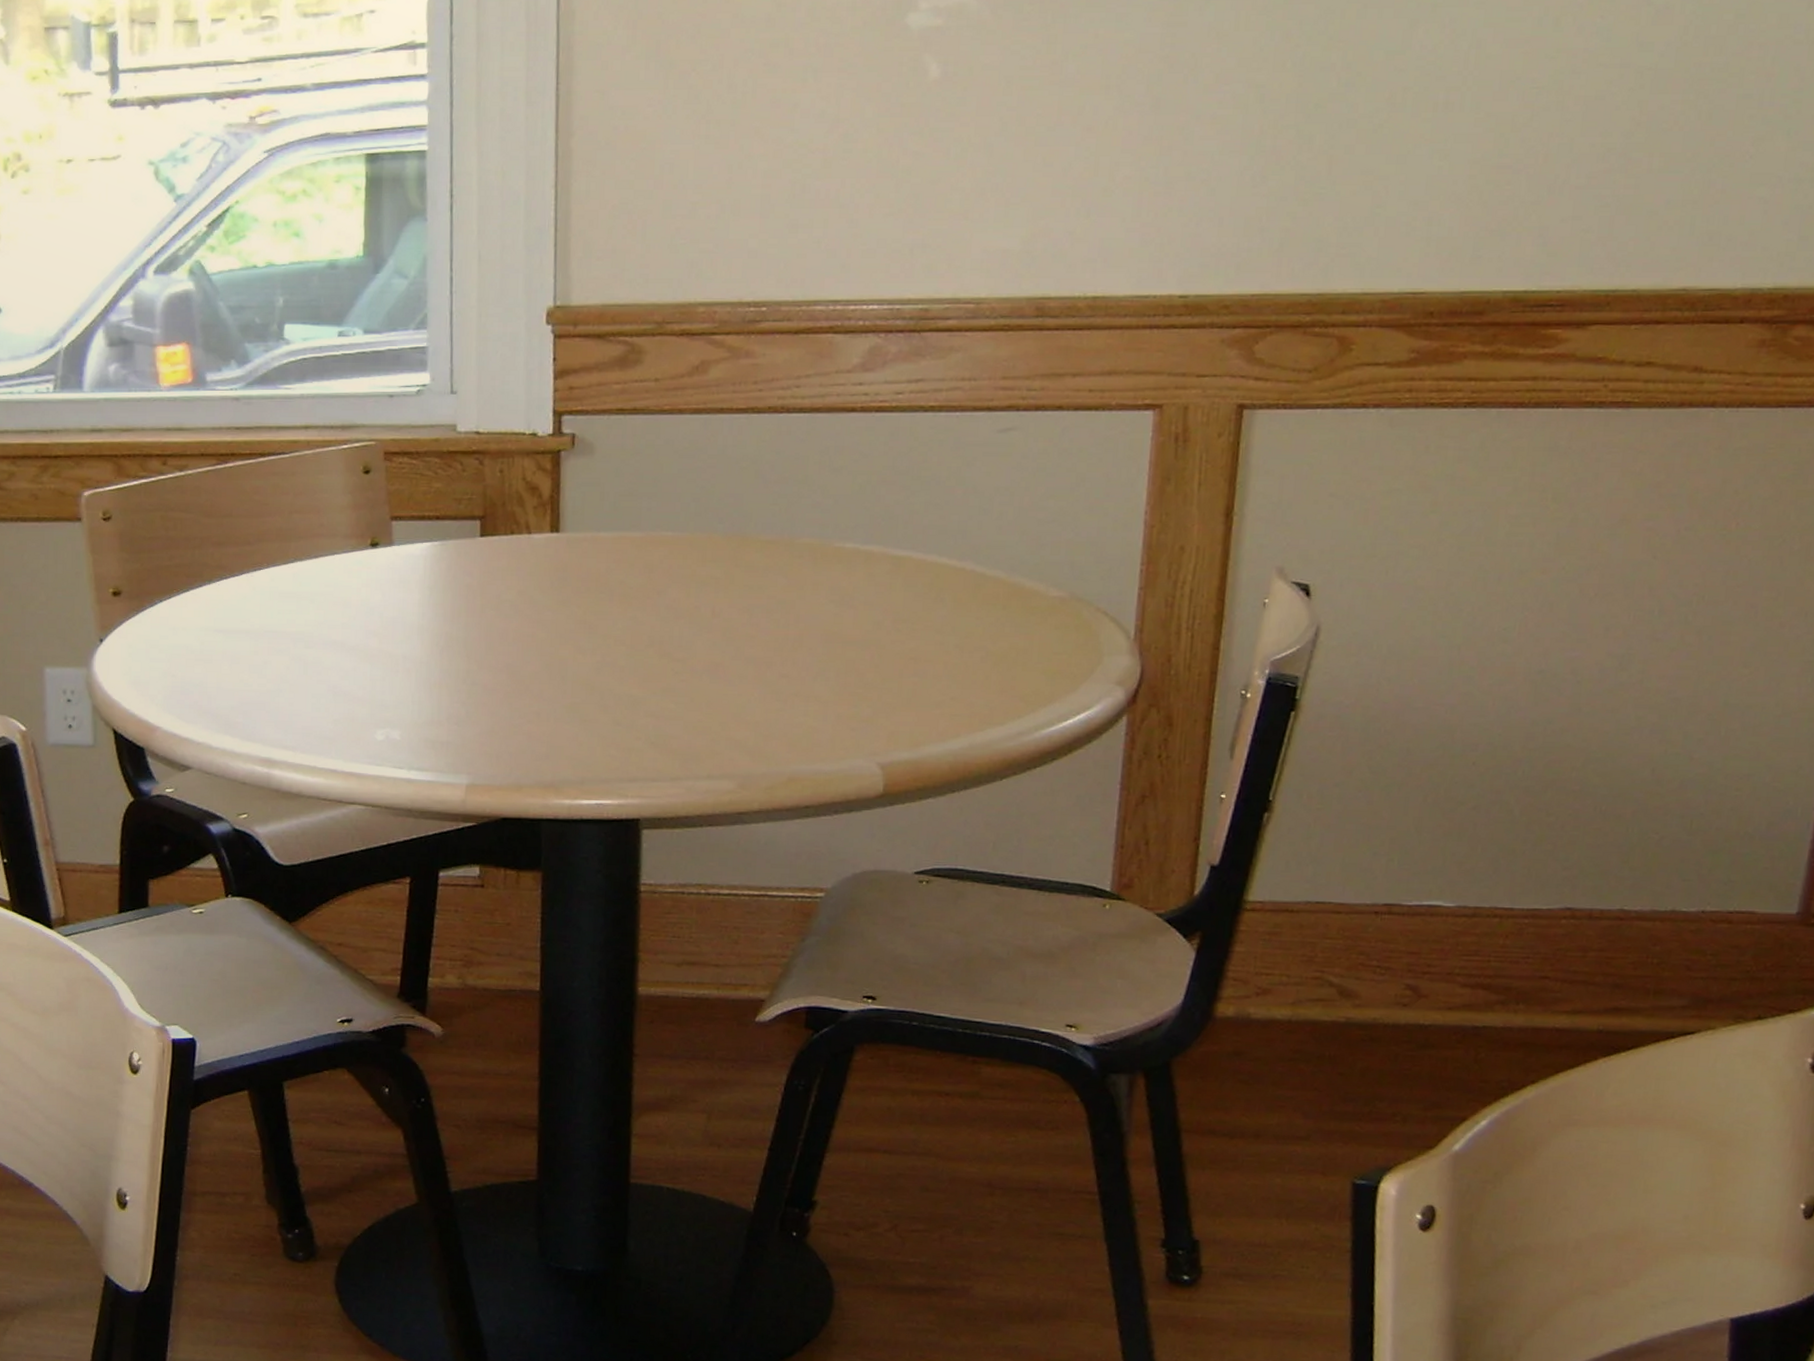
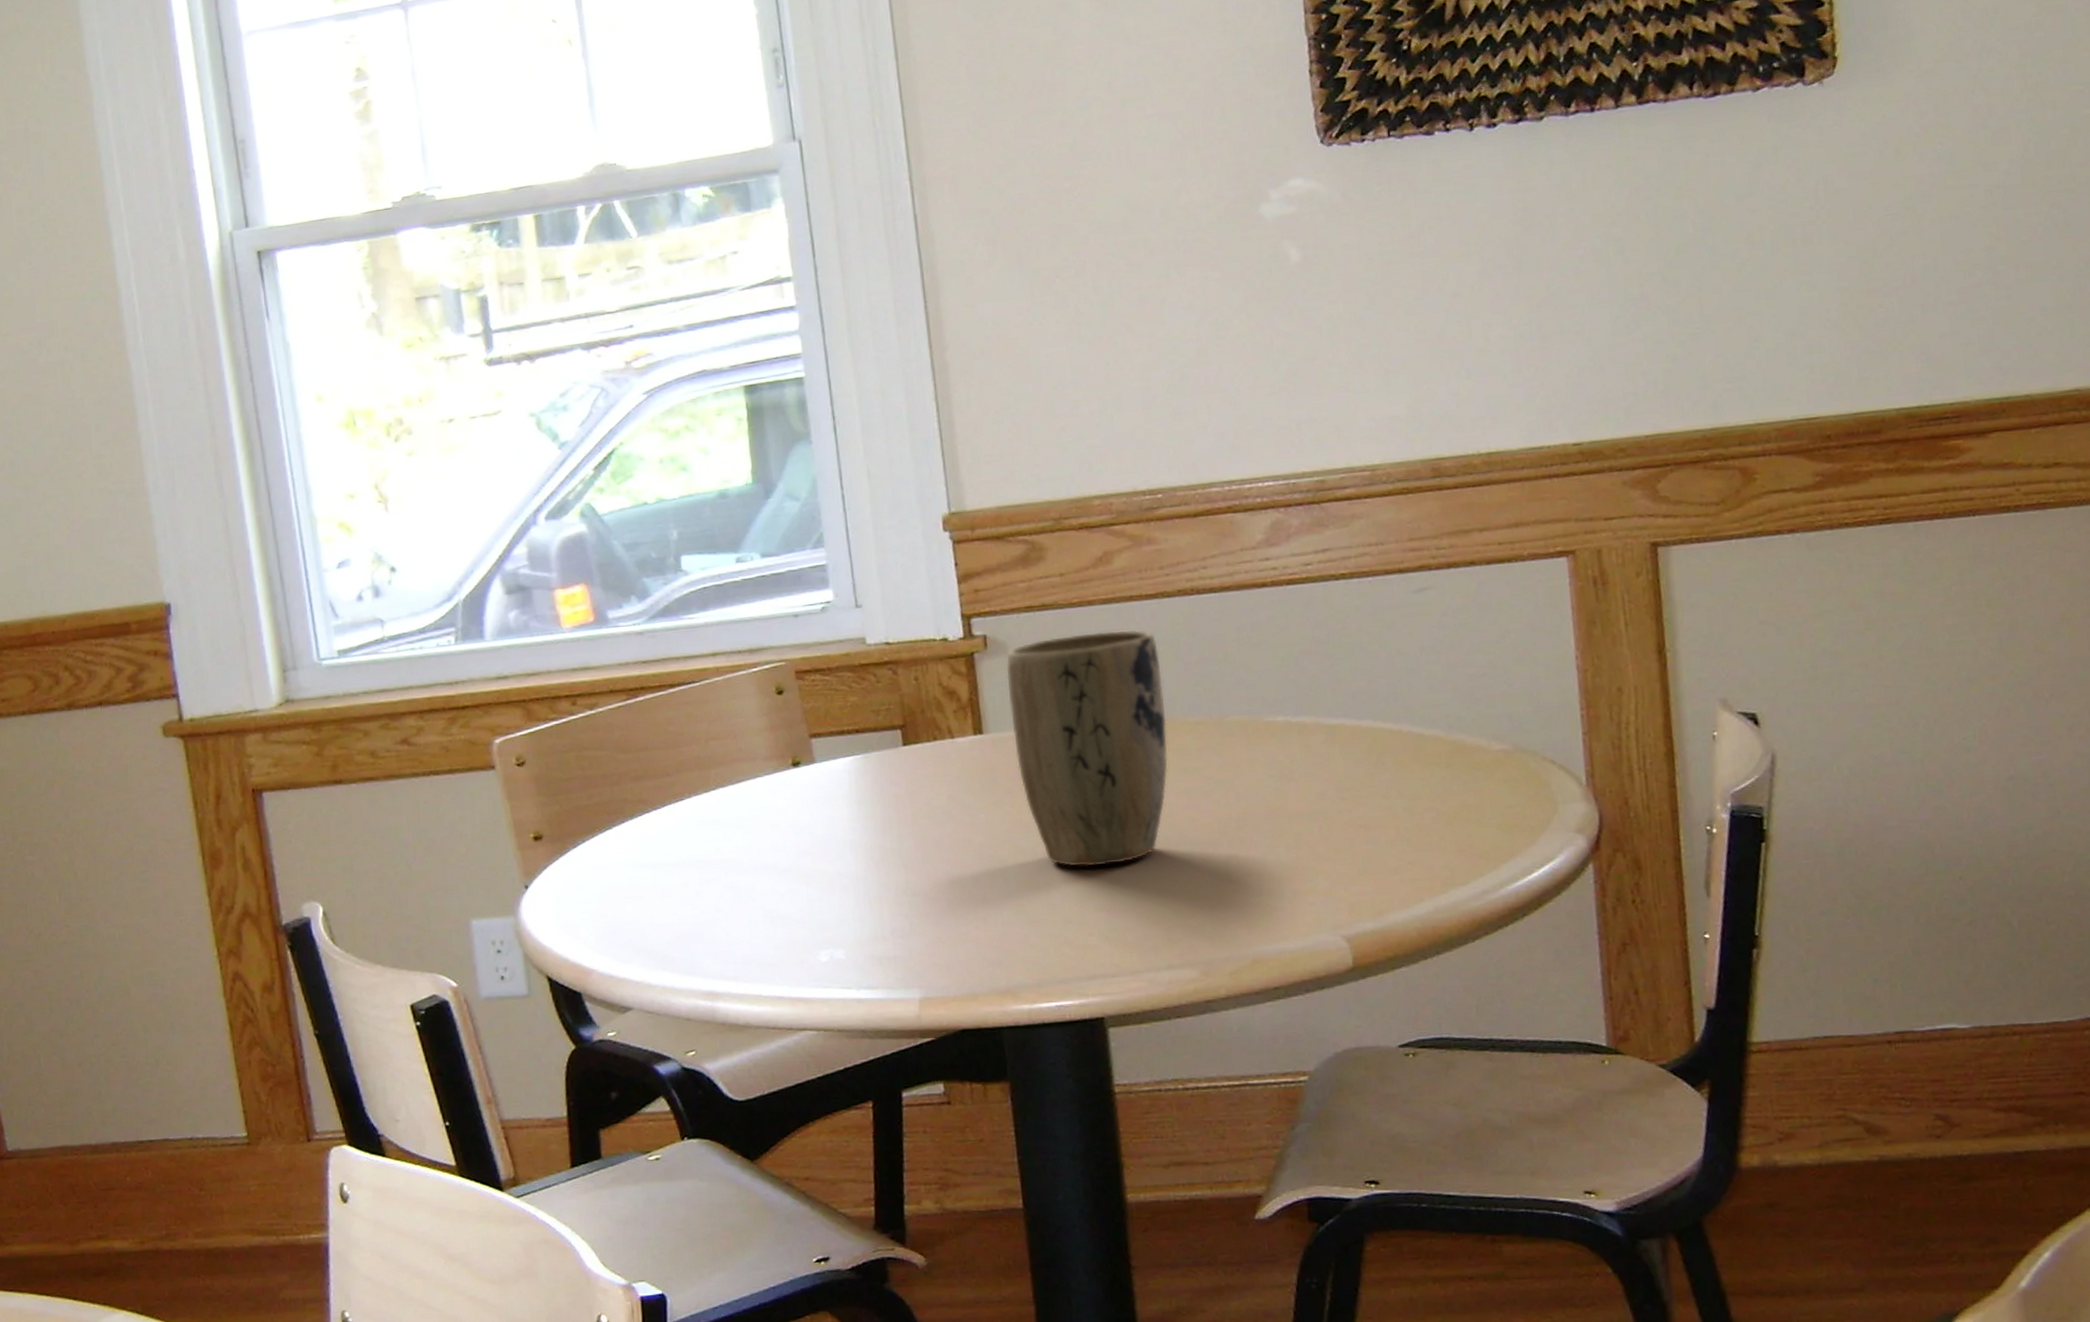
plant pot: none [588,441,742,673] -> present [1006,629,1168,867]

